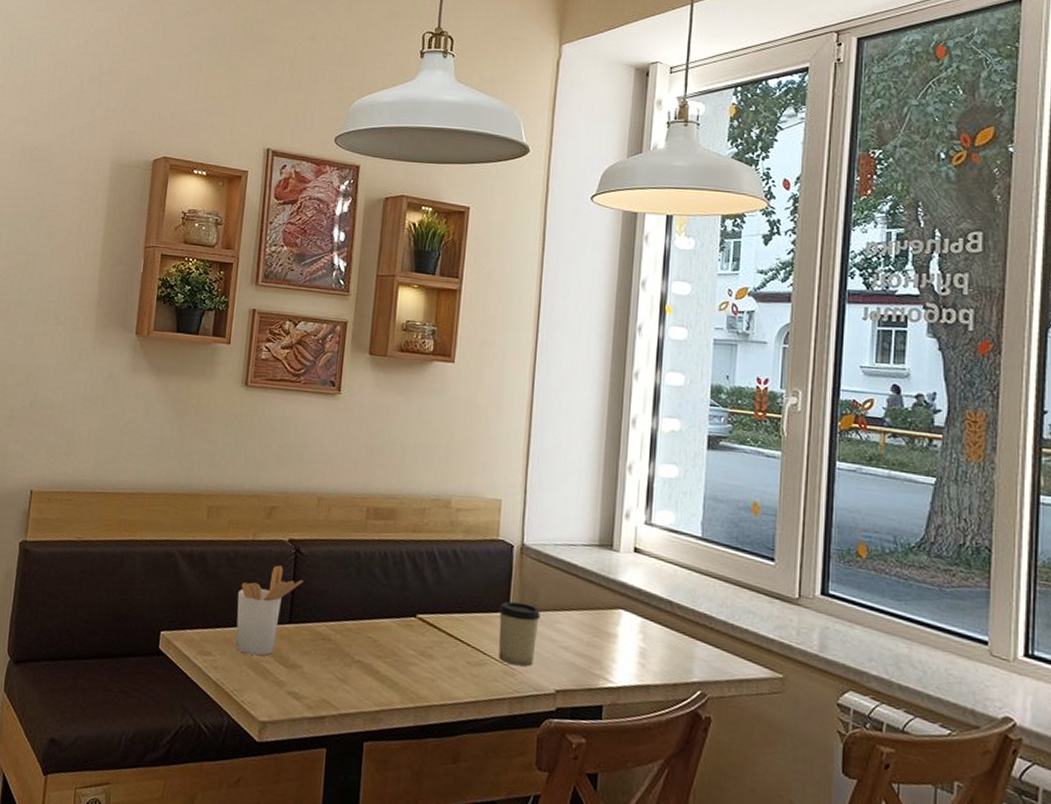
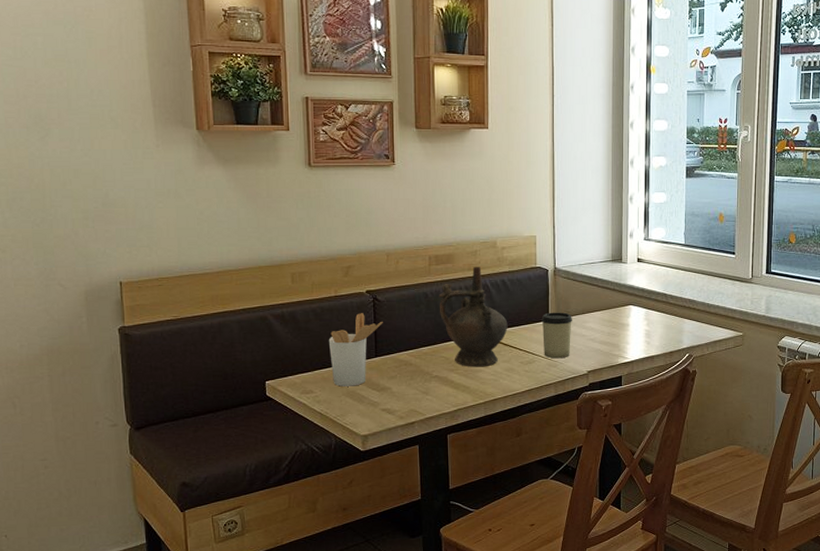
ceremonial vessel: none [372,527,456,660] -> present [438,266,508,367]

